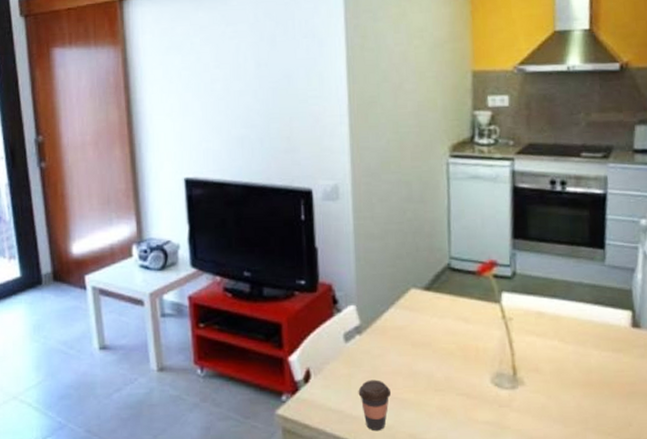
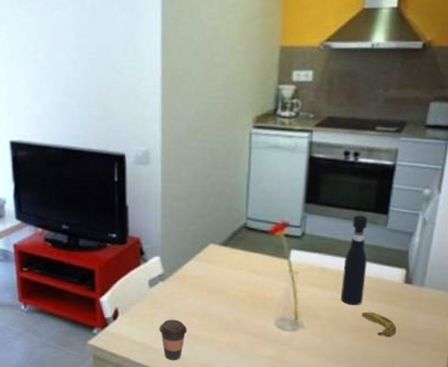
pepper grinder: none [562,250,588,356] -> present [340,215,367,306]
banana: none [588,362,630,393] -> present [361,312,397,338]

